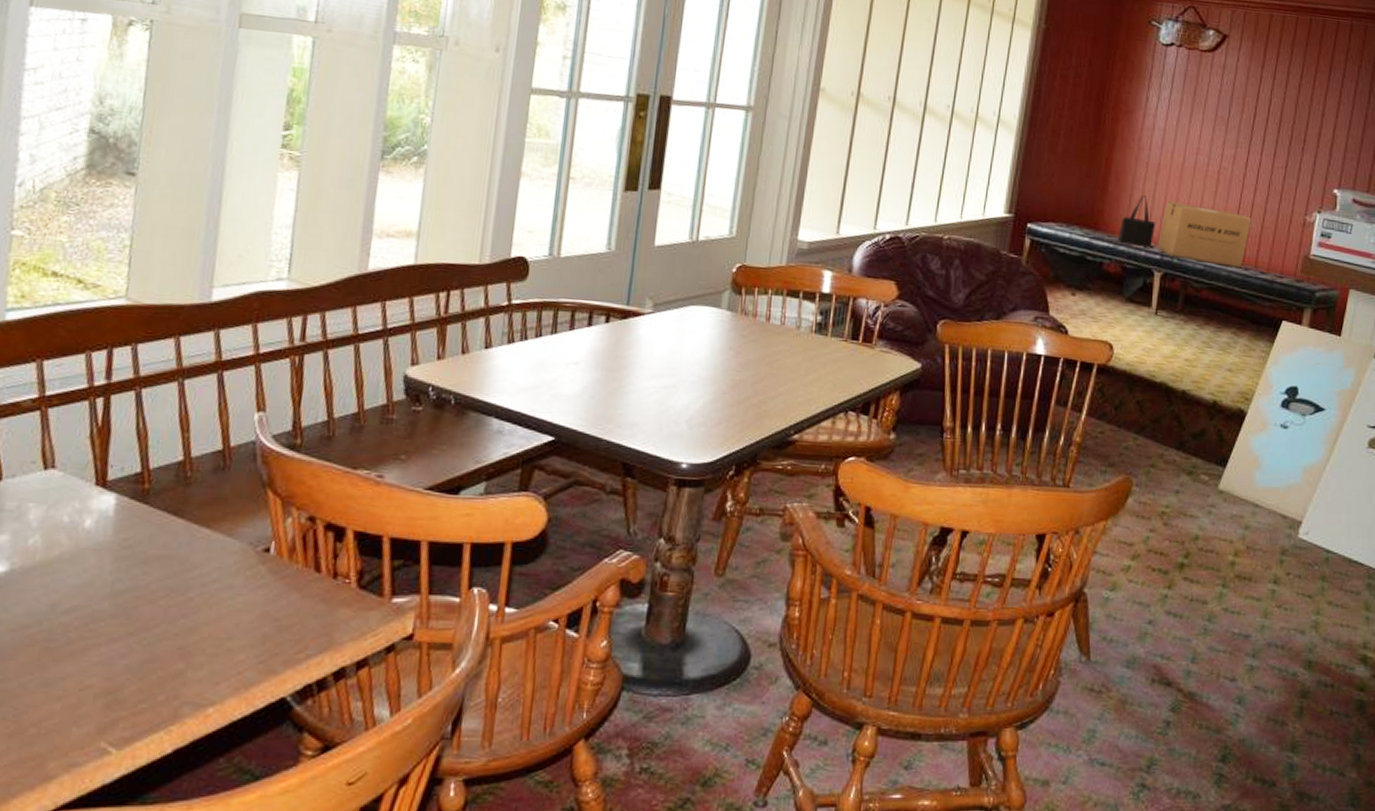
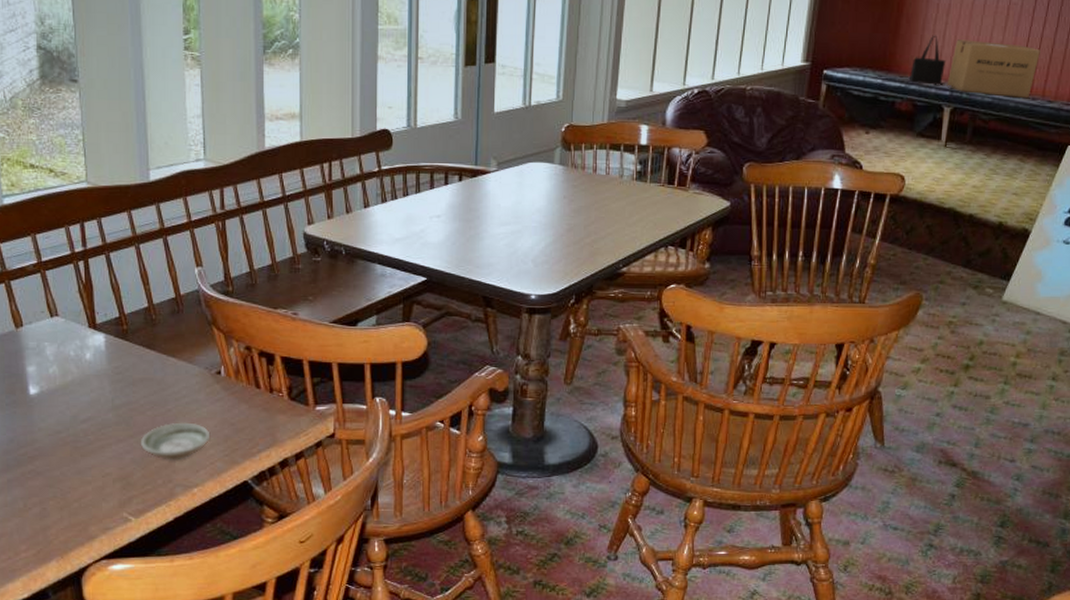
saucer: none [141,615,244,668] -> present [140,422,211,460]

